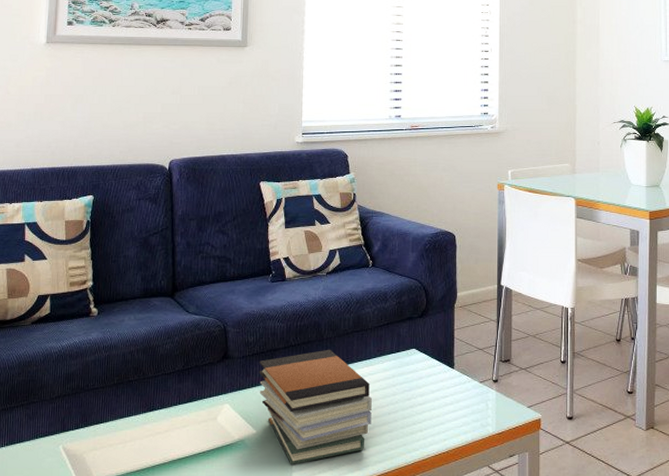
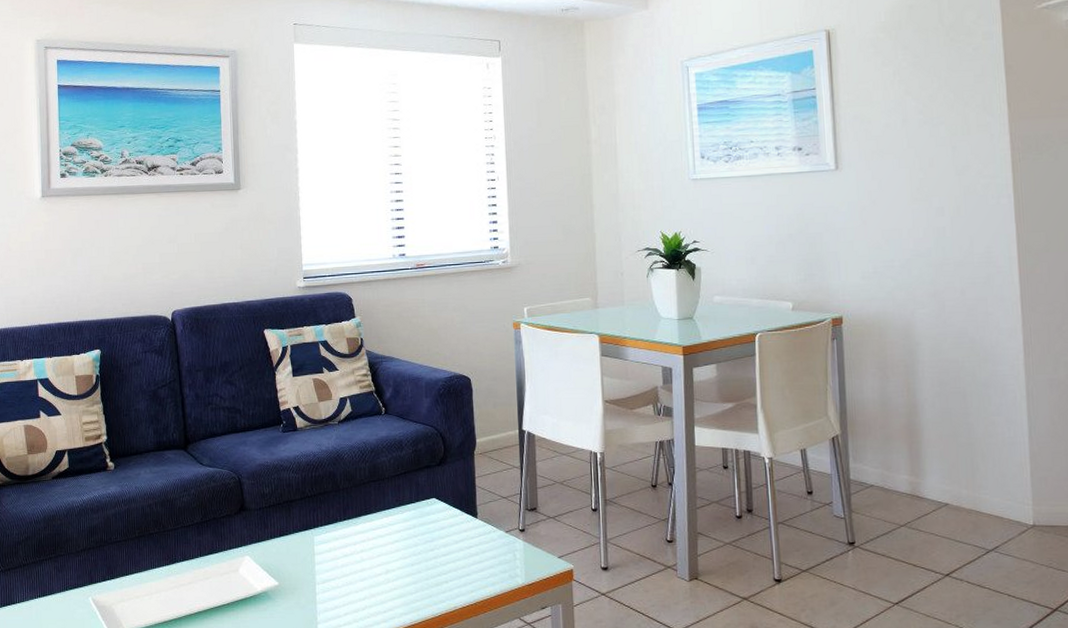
book stack: present [259,349,372,466] -> none [276,499,395,617]

